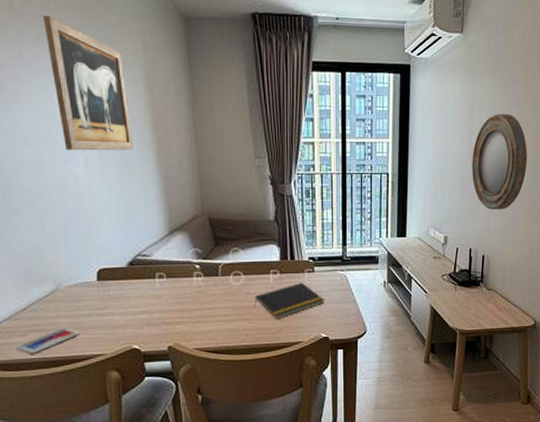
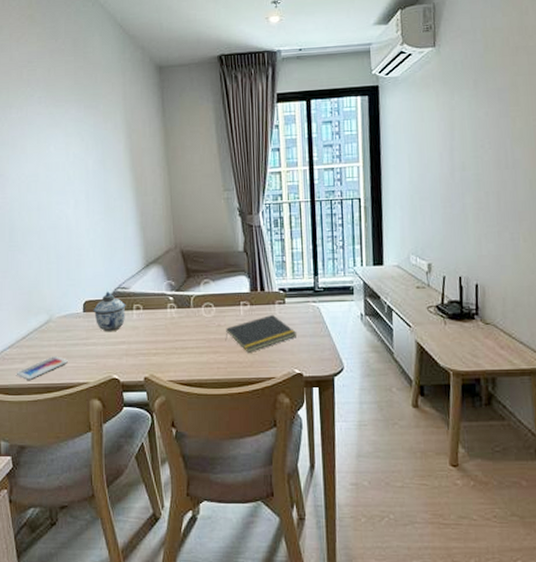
wall art: present [43,15,134,151] -> none [45,79,116,194]
lidded jar: none [109,259,147,302] -> present [93,291,126,332]
home mirror: present [472,113,527,210] -> none [455,125,524,232]

